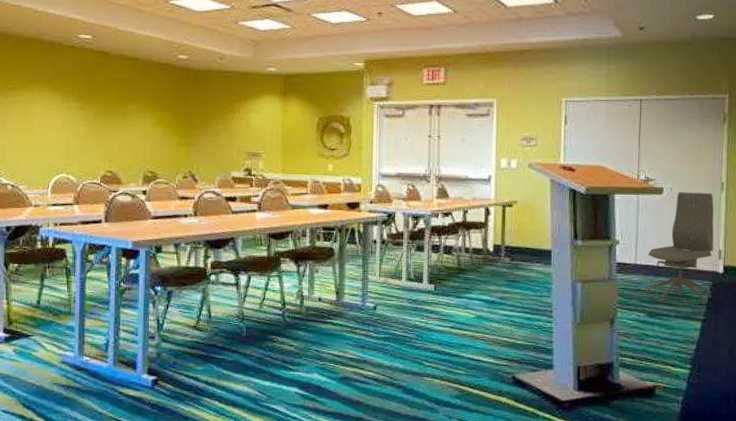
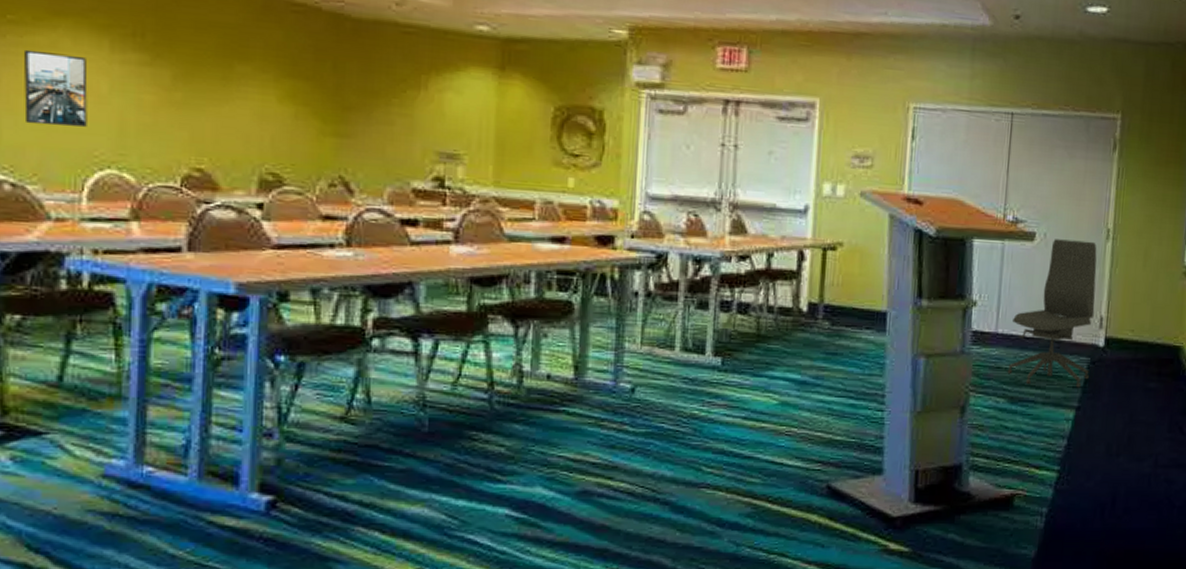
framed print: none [16,104,50,149] -> present [23,49,88,127]

